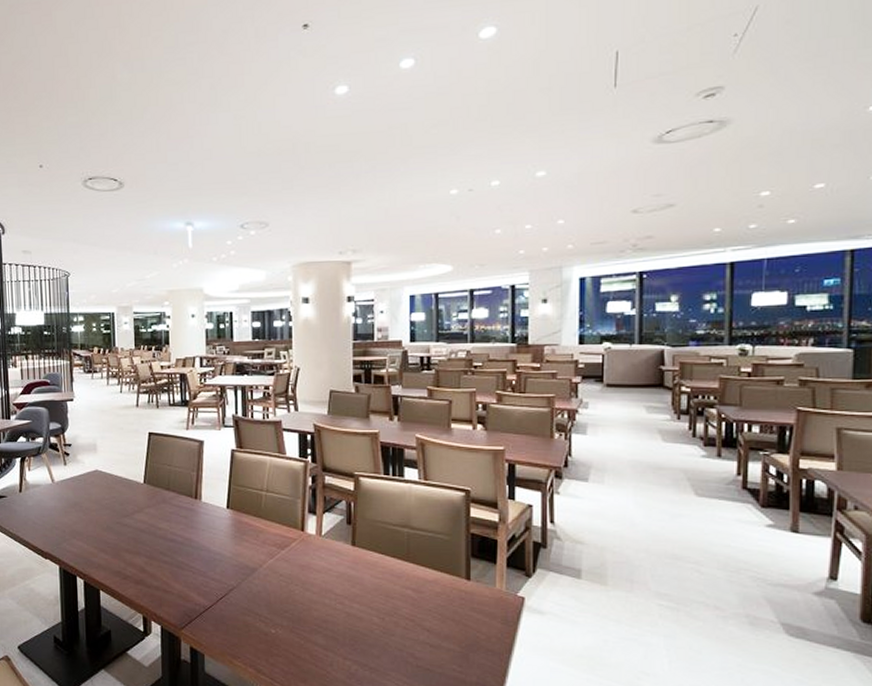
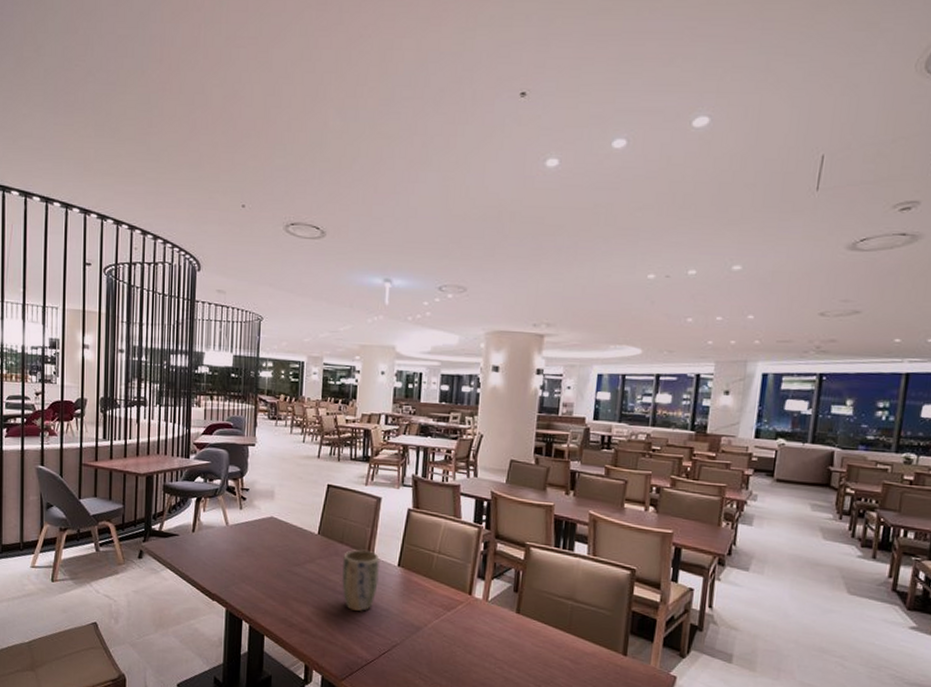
plant pot: none [170,494,210,557] -> present [341,549,380,611]

